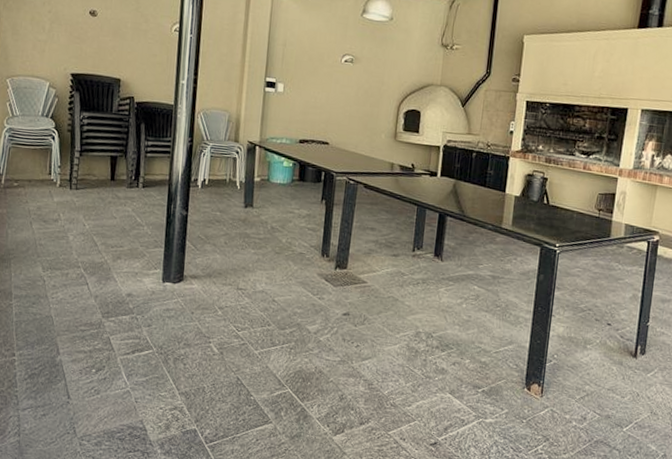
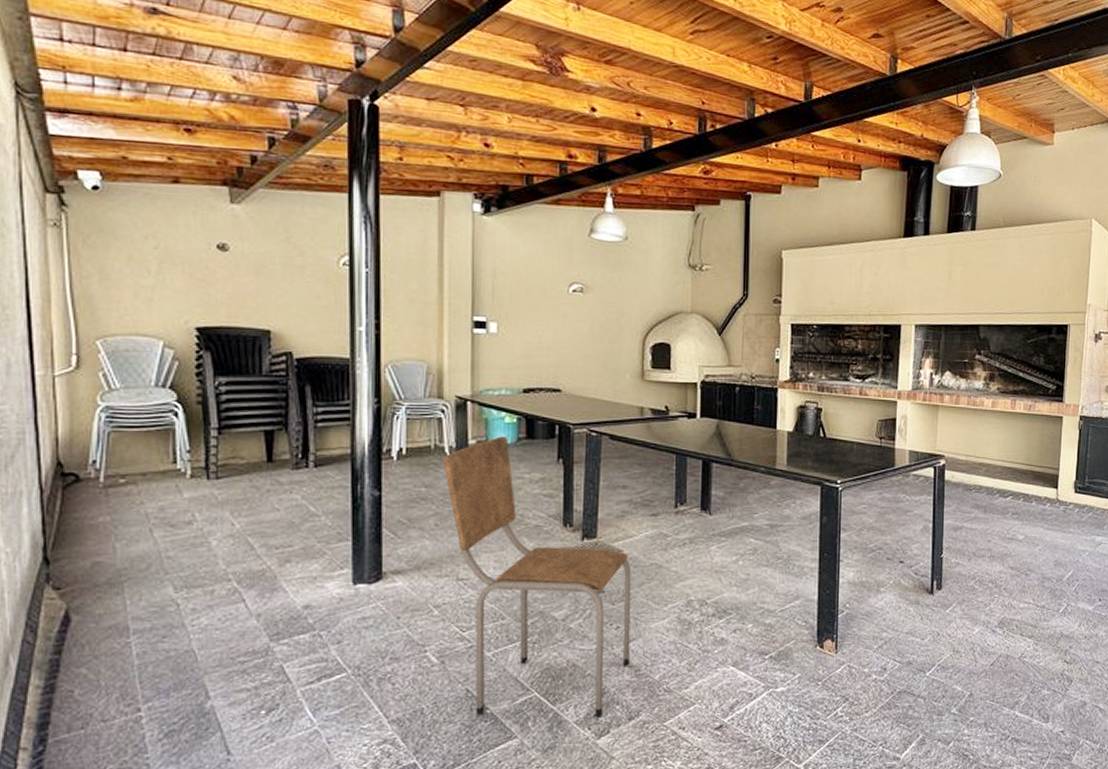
dining chair: none [234,177,373,418] -> present [442,436,632,718]

